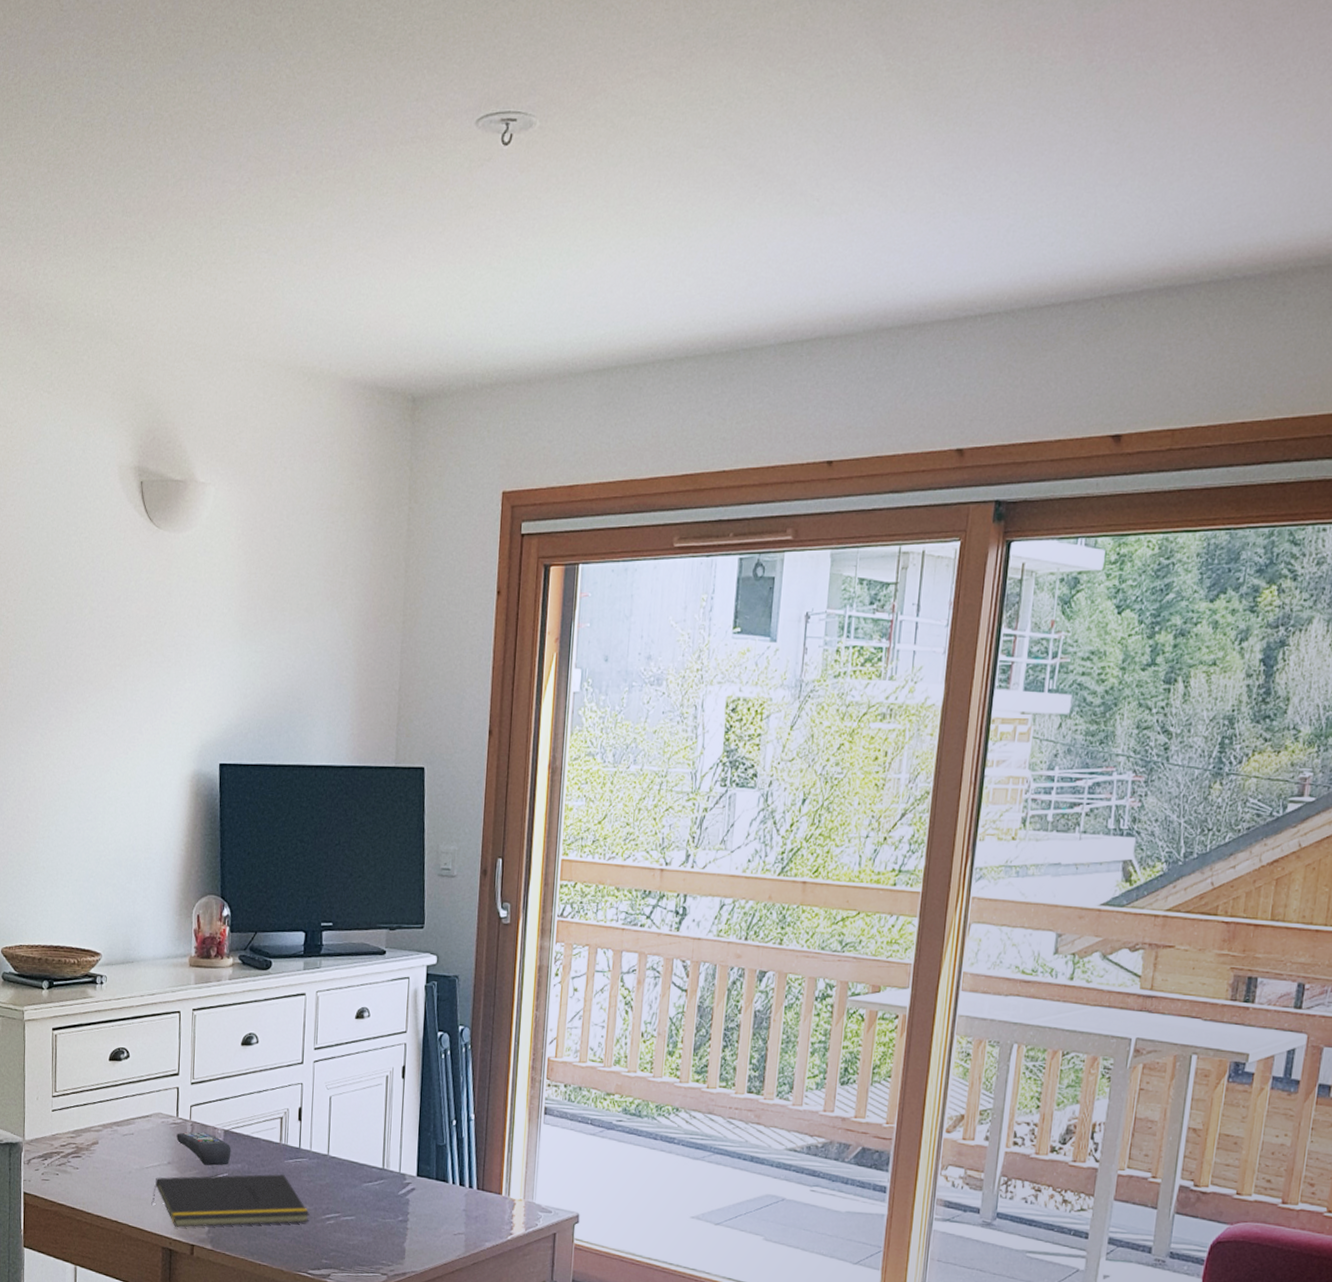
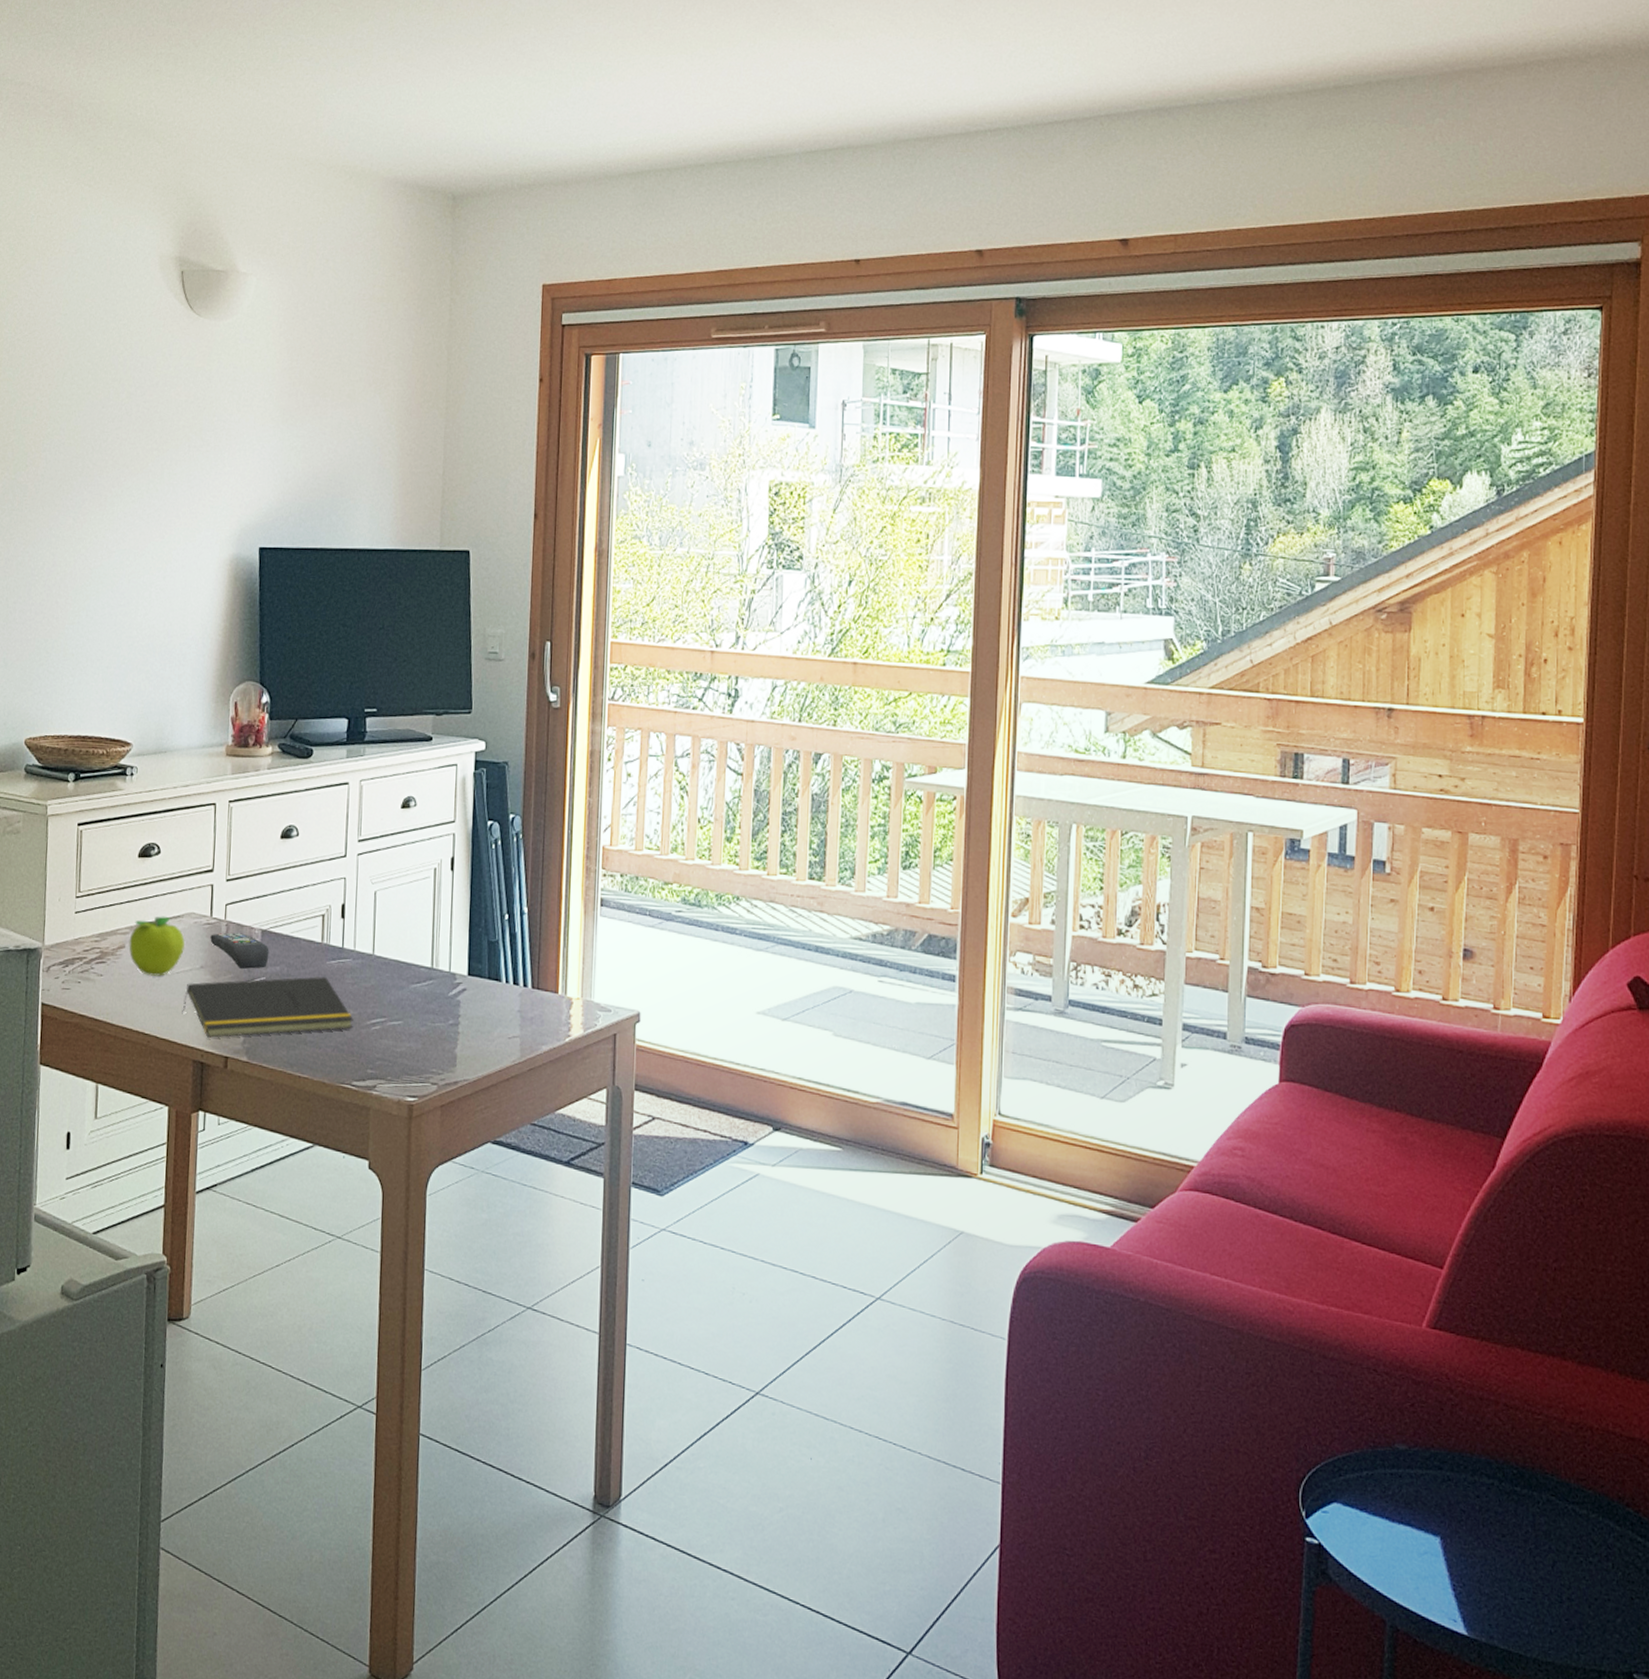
fruit: none [102,1115,153,1171] -> present [129,916,185,976]

